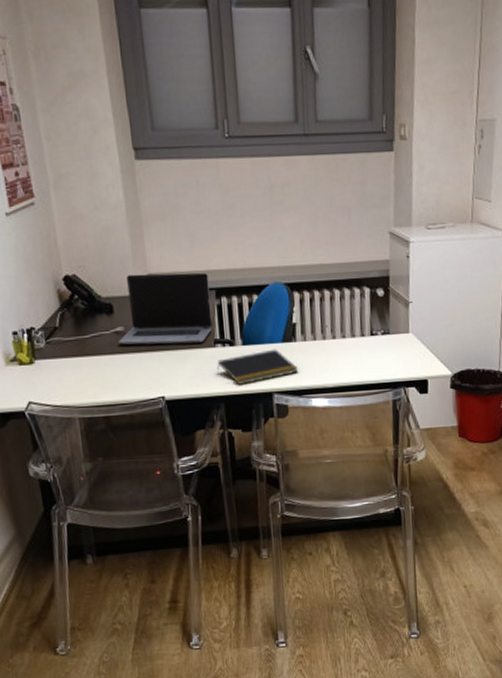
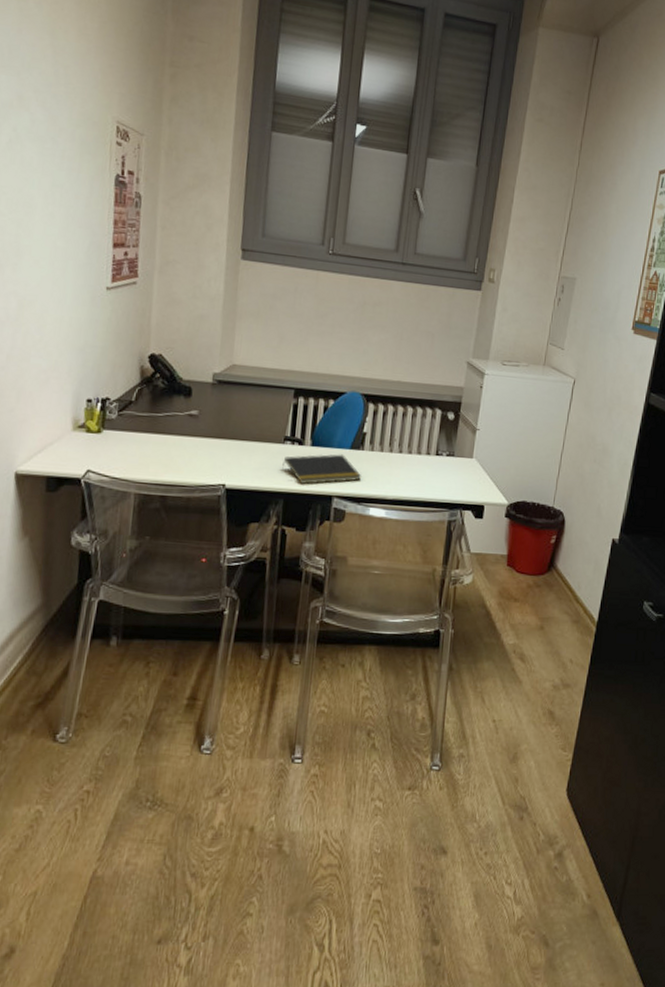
laptop computer: present [119,272,213,346] -> none [190,362,290,438]

